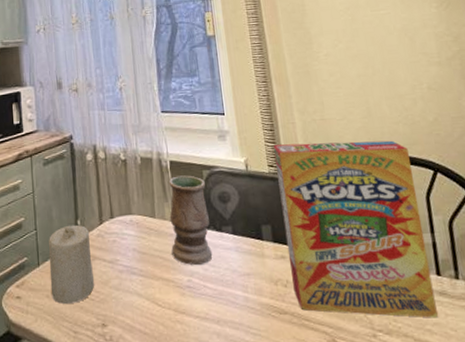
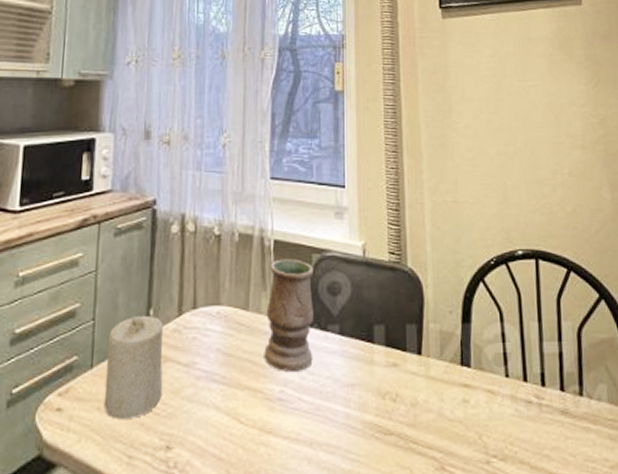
cereal box: present [273,140,438,318] -> none [396,228,557,442]

